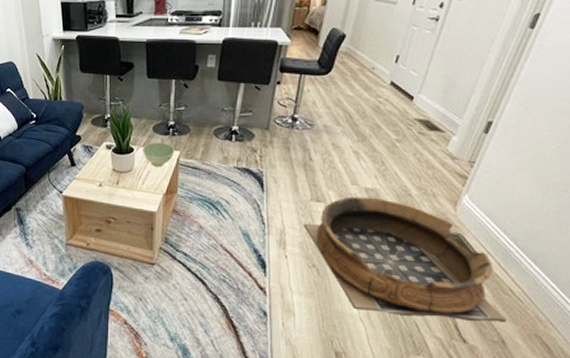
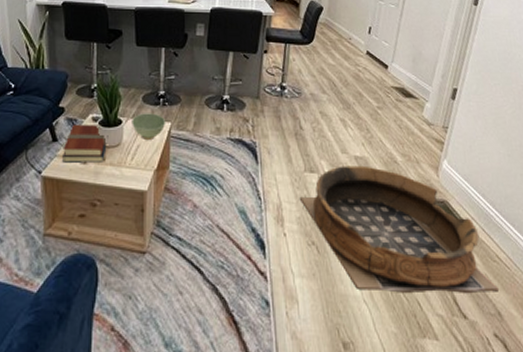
books: none [80,151,121,186] -> present [62,124,108,163]

